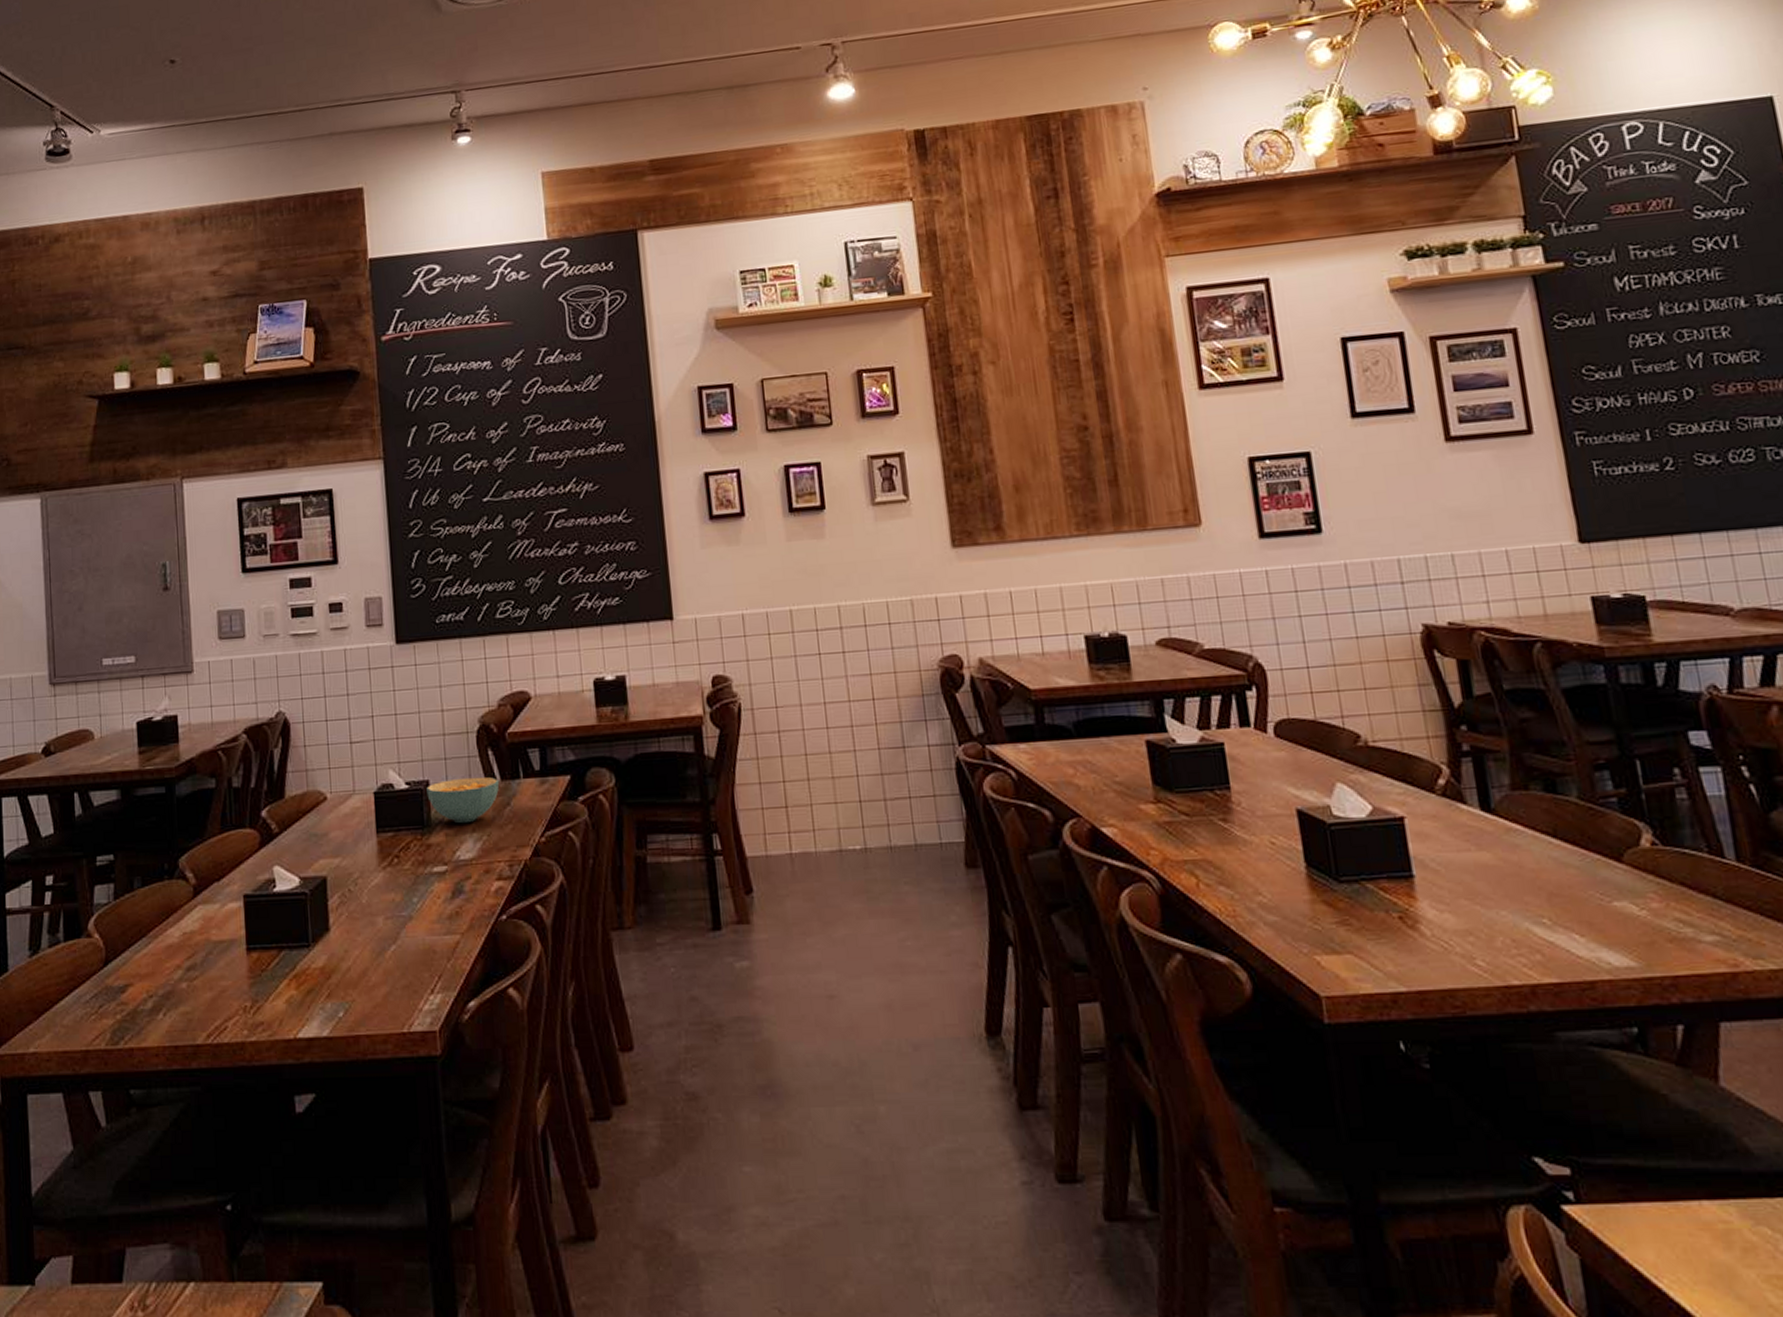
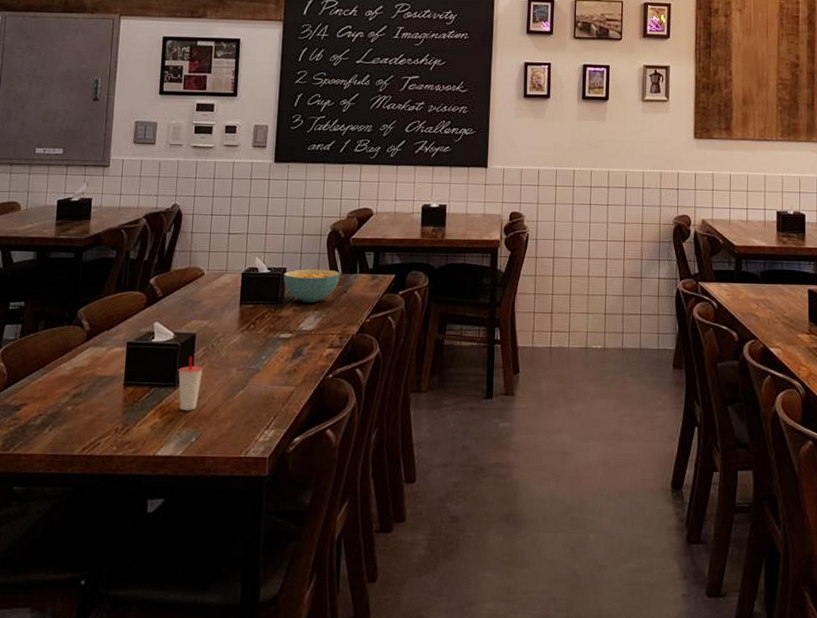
cup: none [310,906,341,978] -> present [178,356,203,411]

